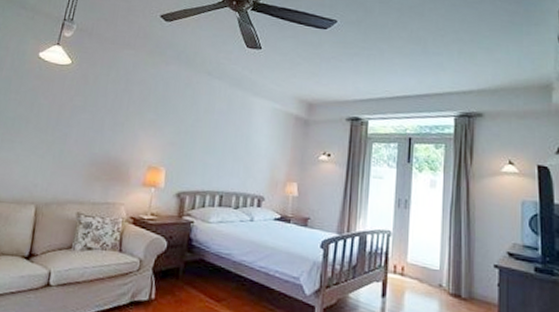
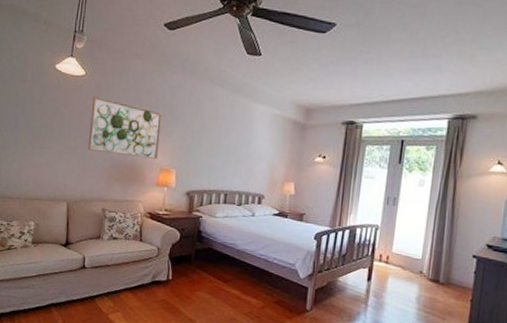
wall art: none [66,86,154,156] -> present [87,96,163,159]

